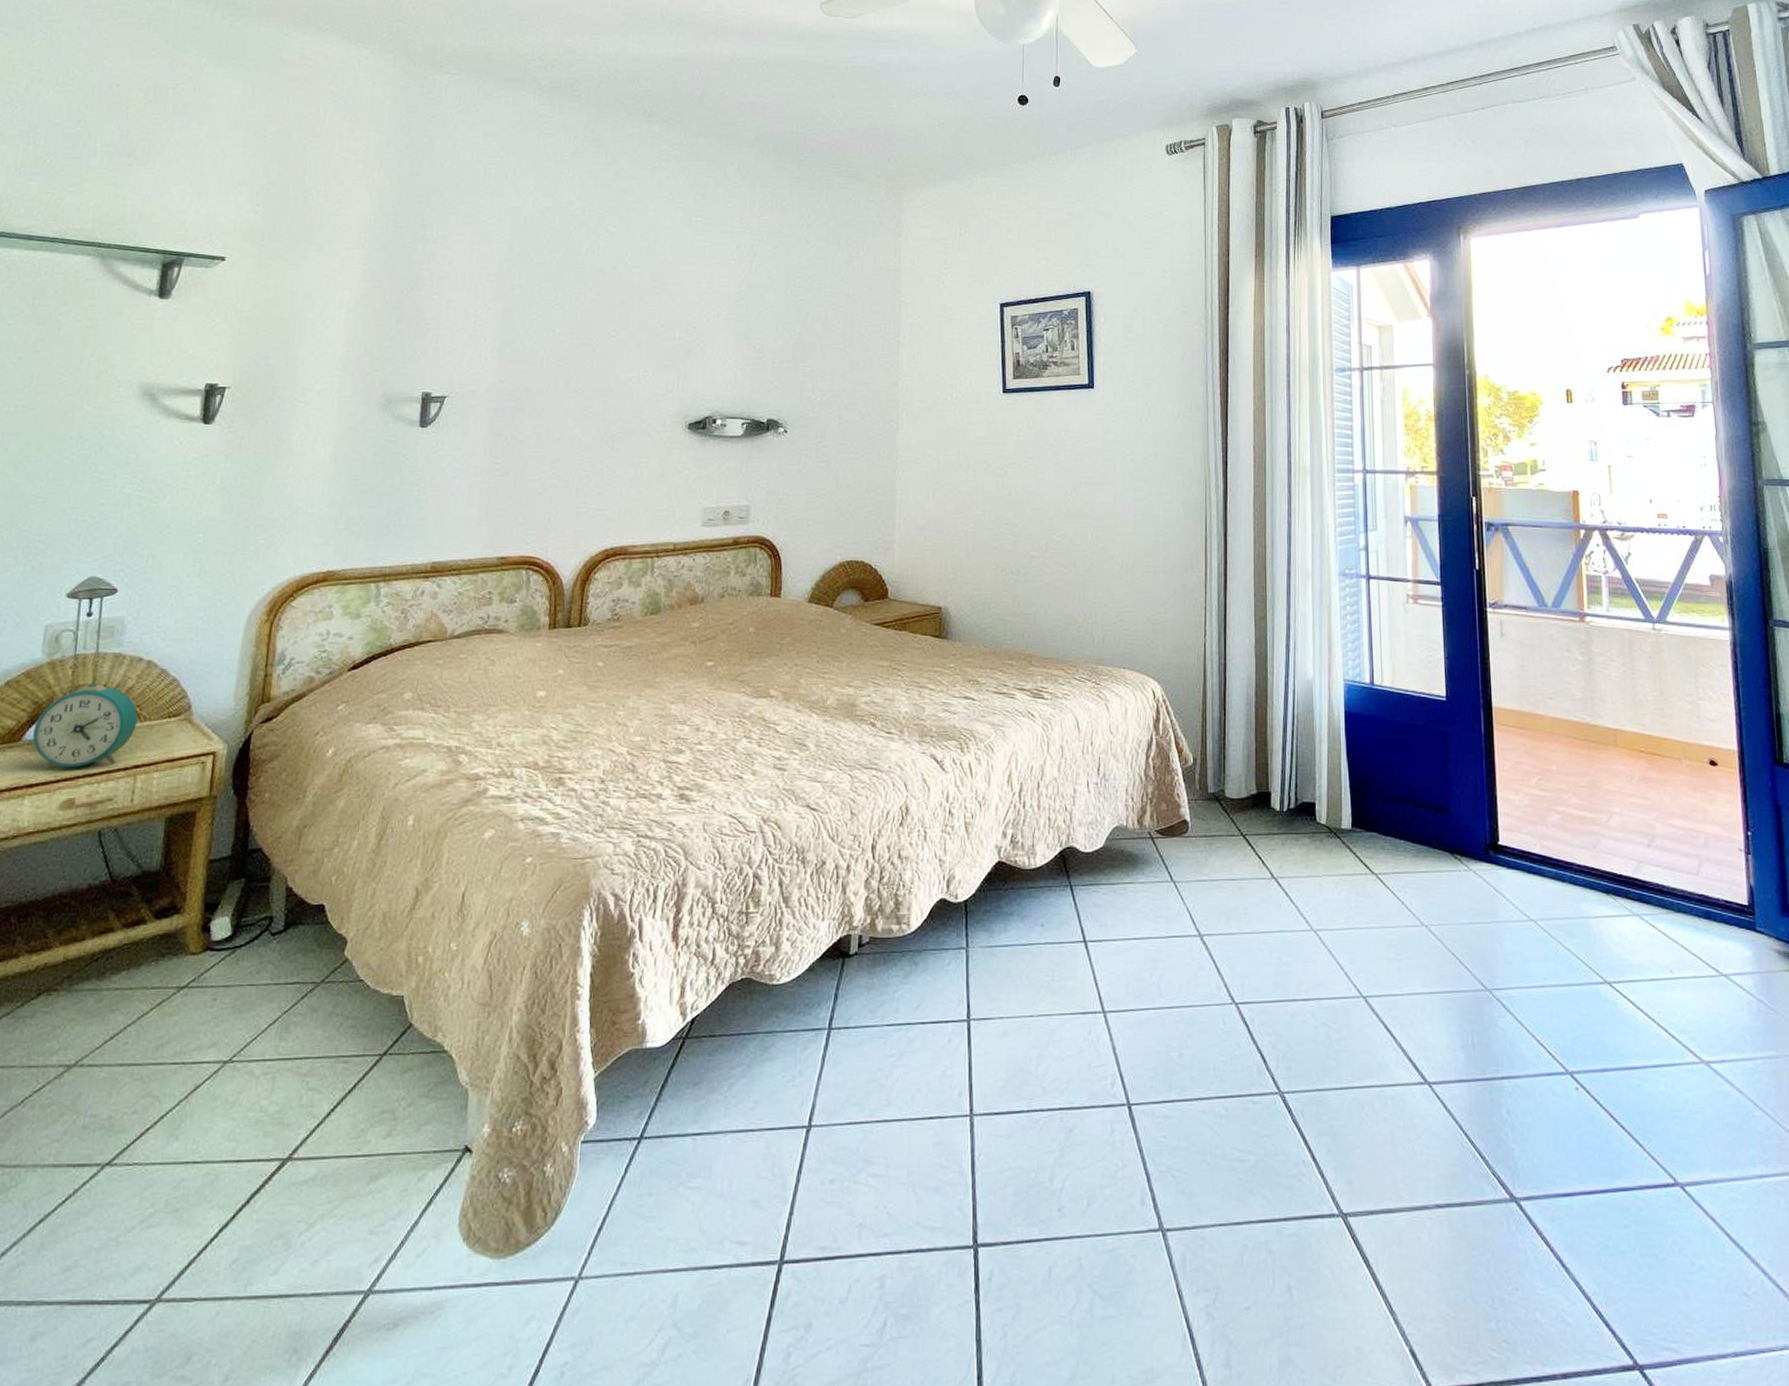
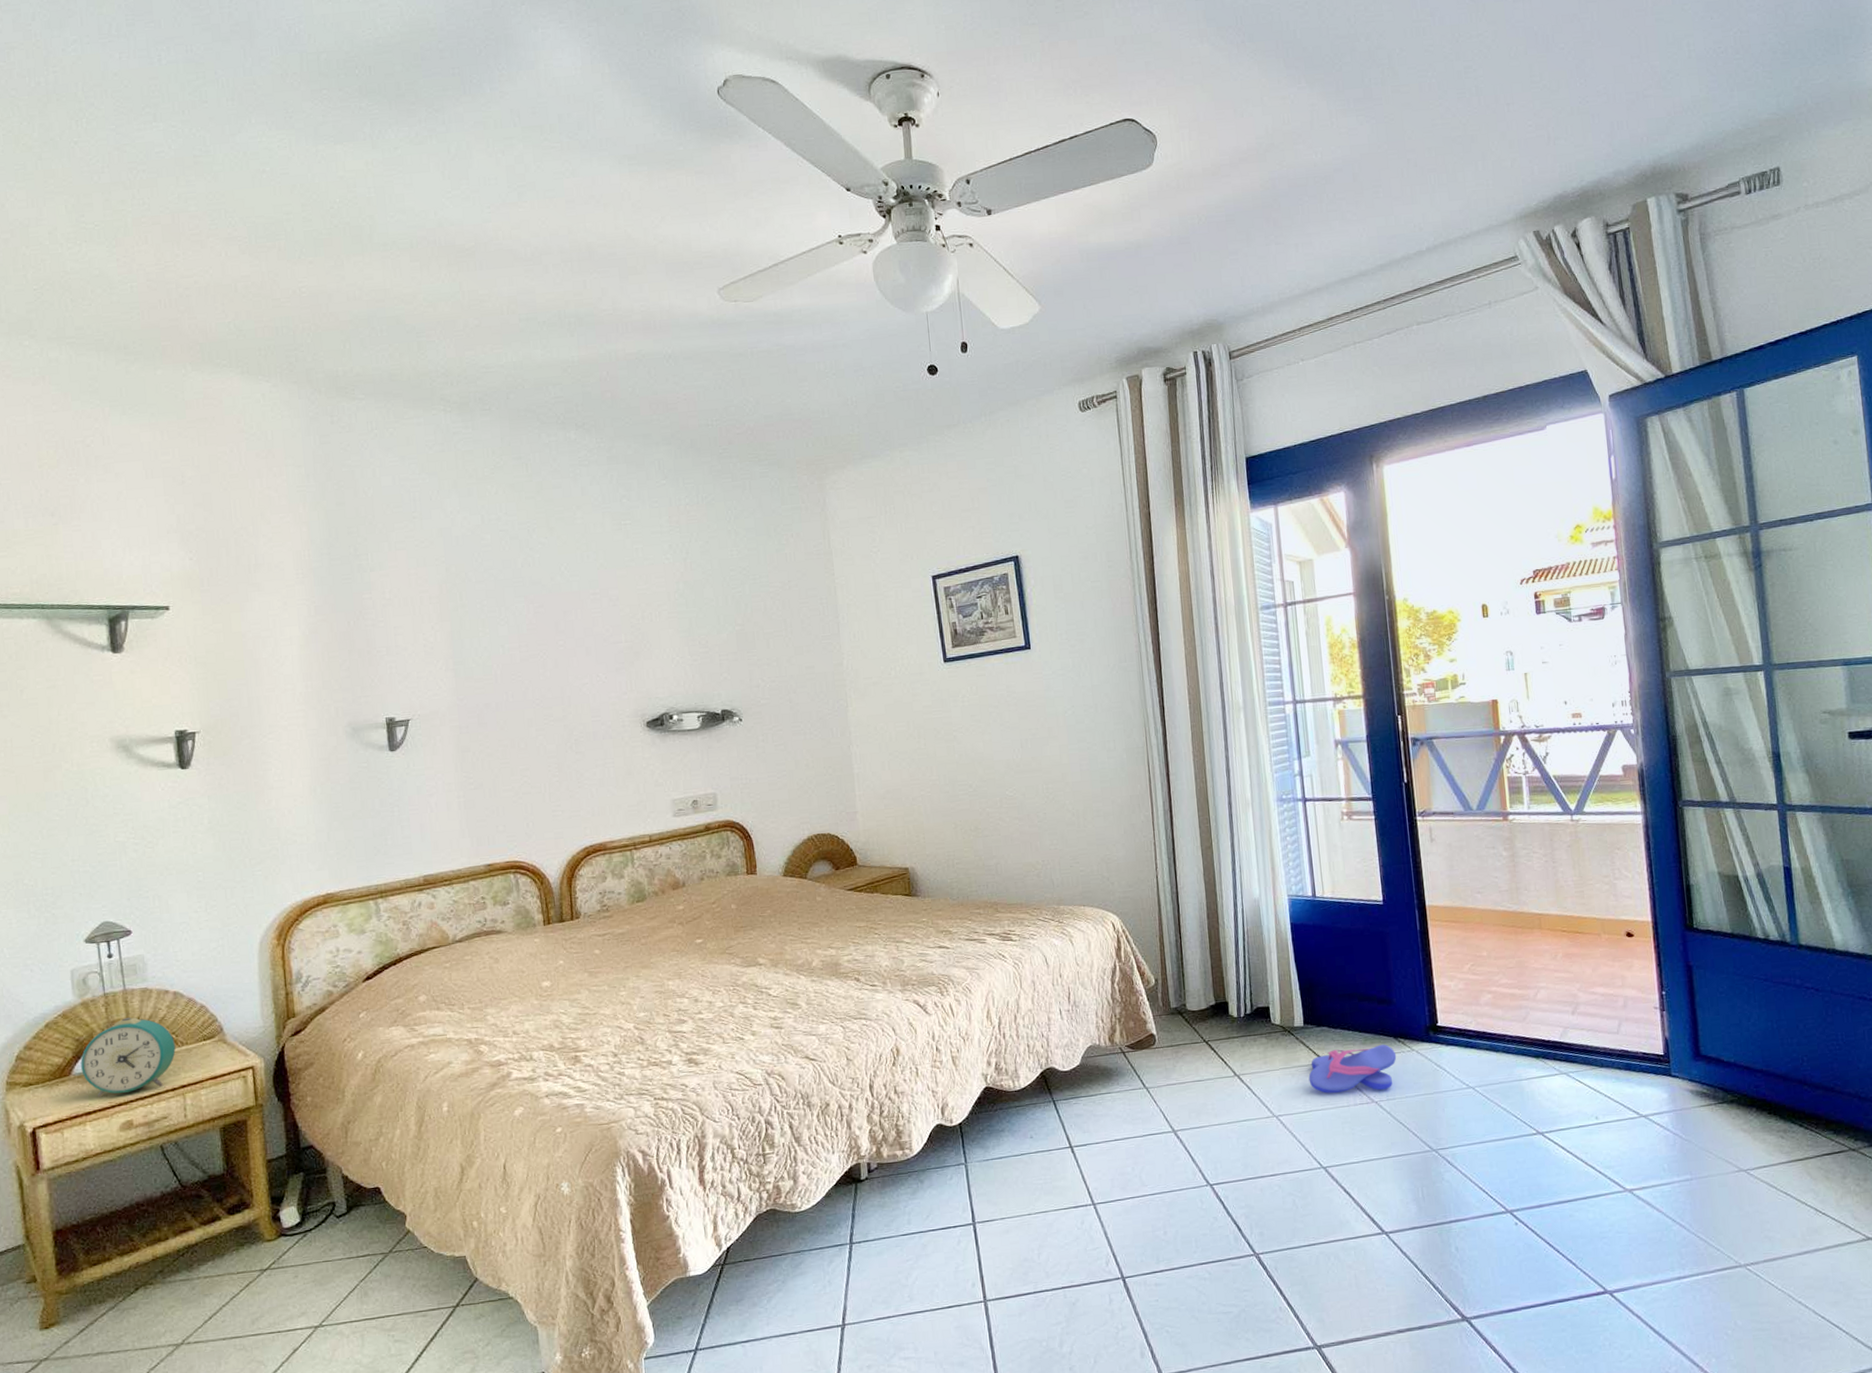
sandal: none [1353,859,1452,913] -> present [1308,1044,1397,1094]

